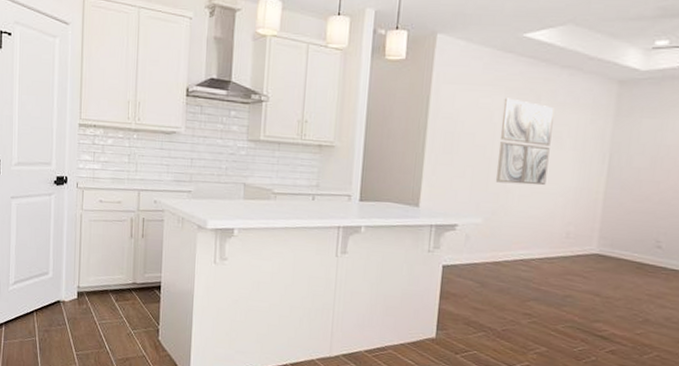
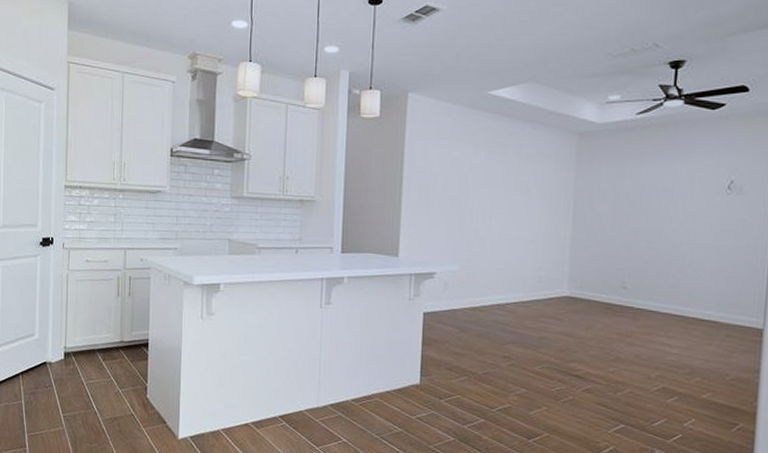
wall art: present [495,98,555,186] -> none [469,151,521,233]

